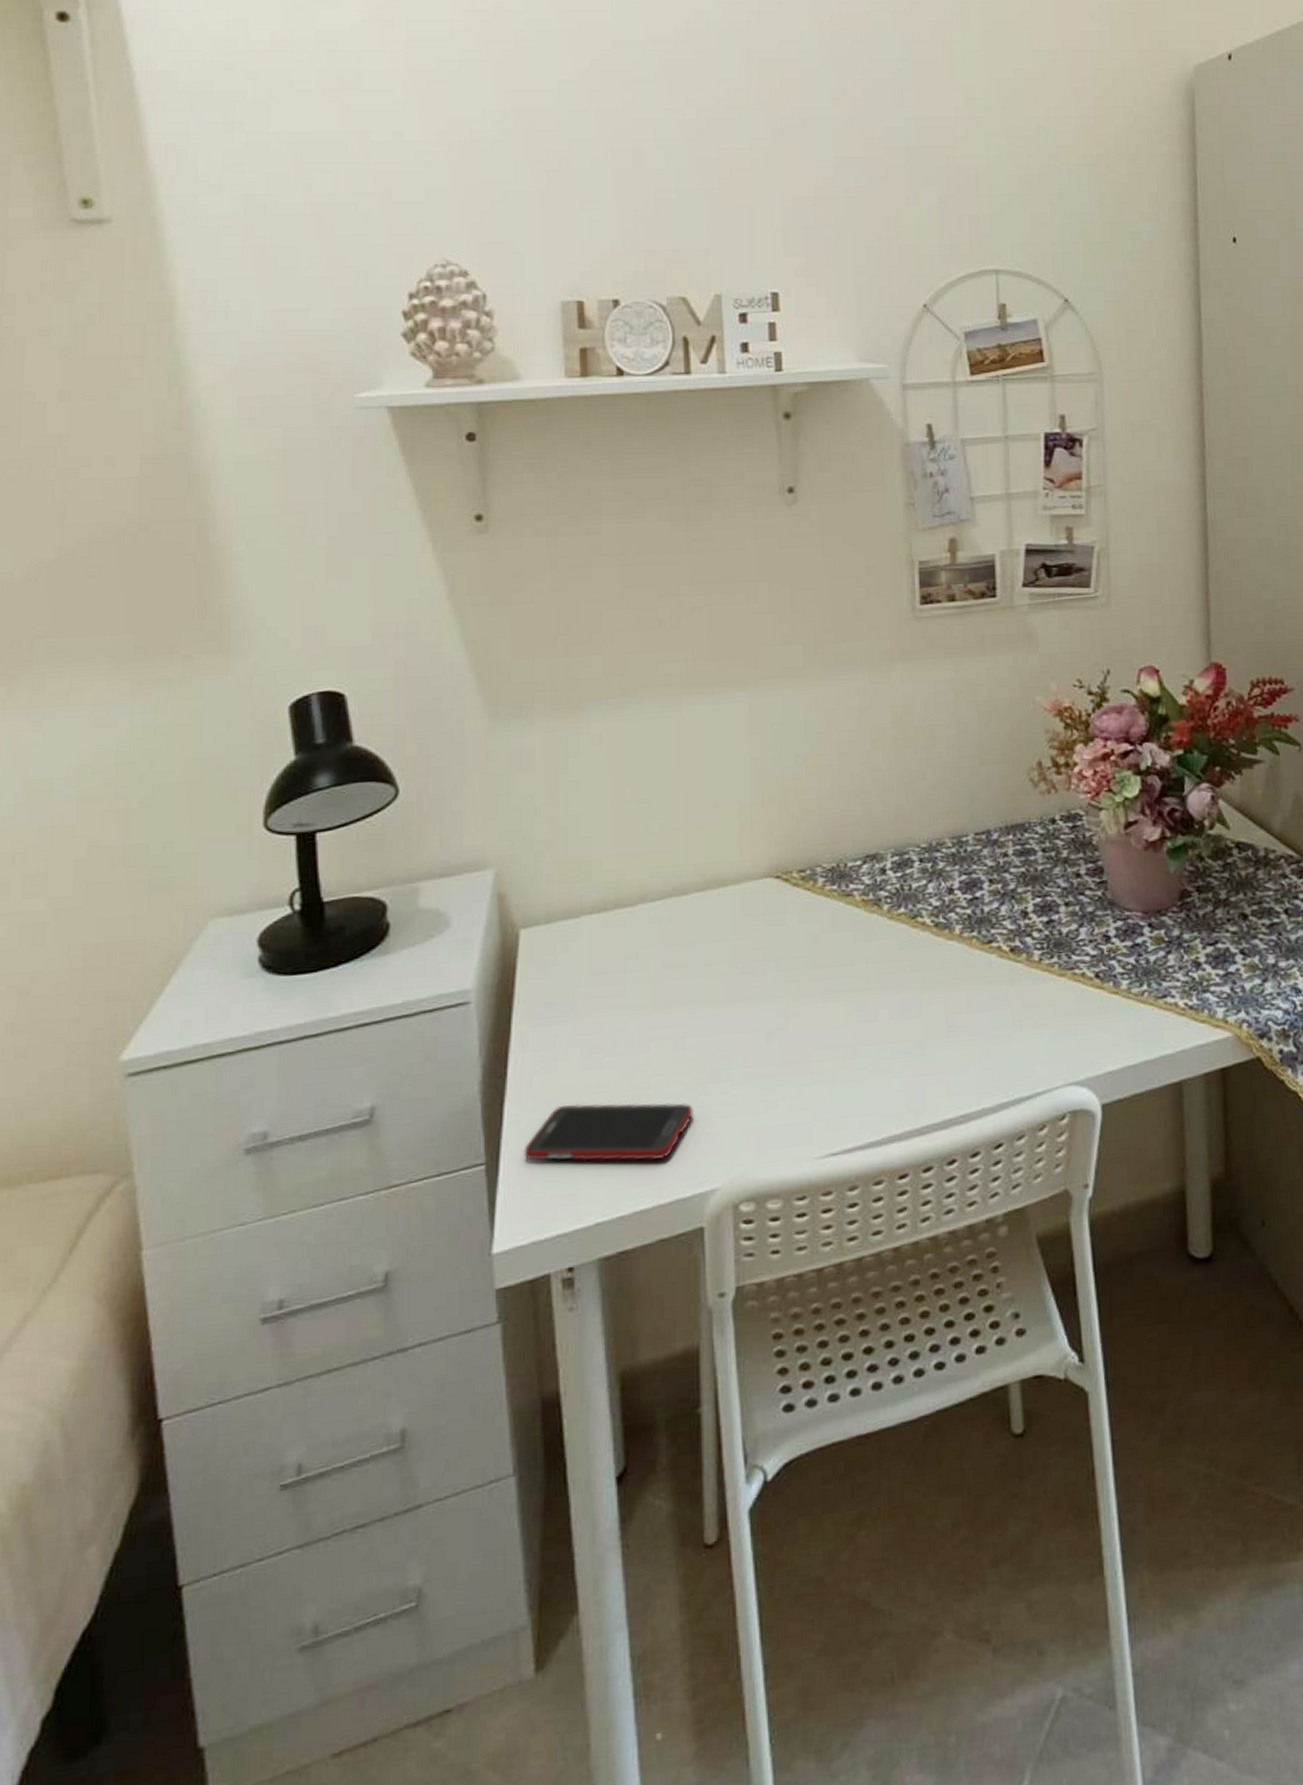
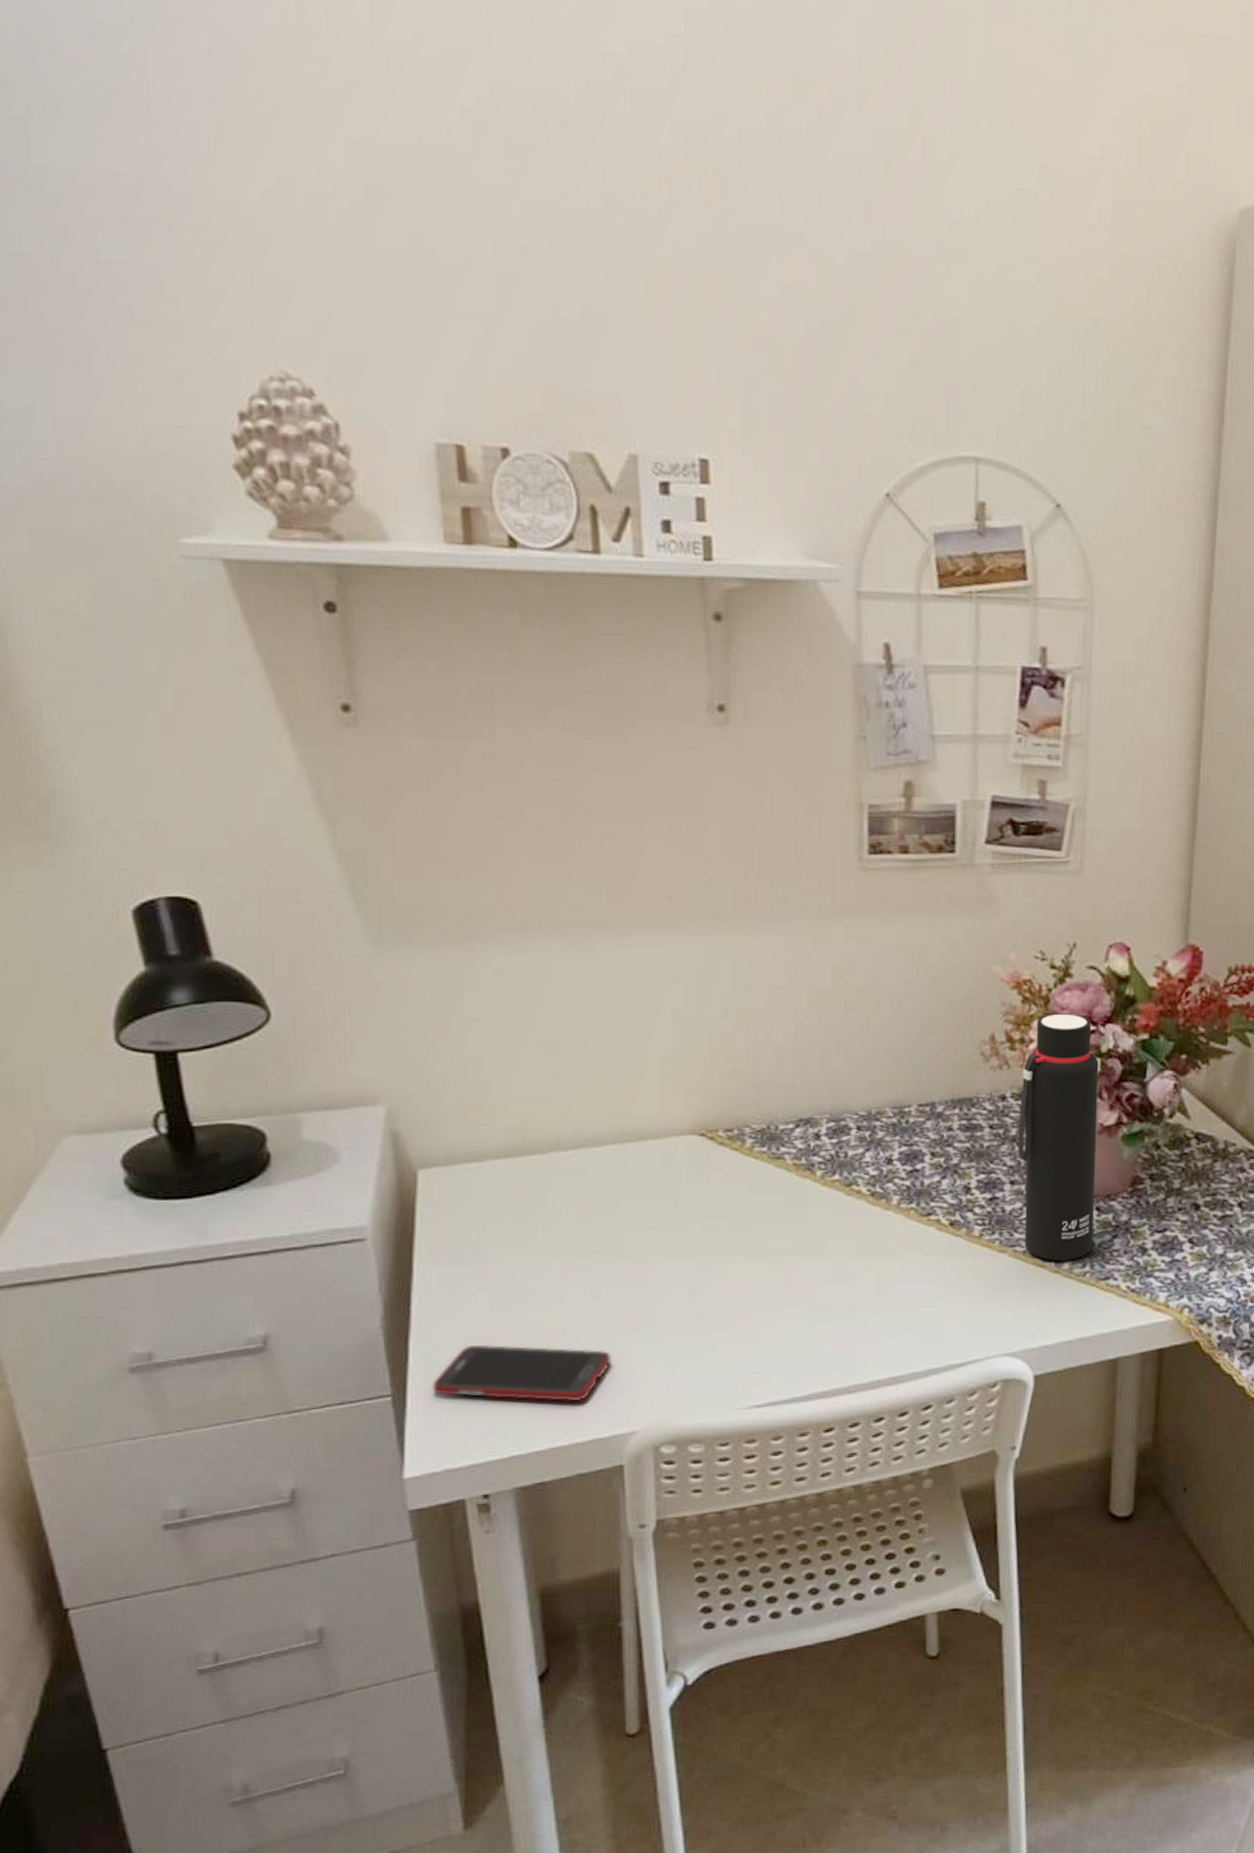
water bottle: none [1068,735,1148,982] -> present [1018,1013,1099,1261]

